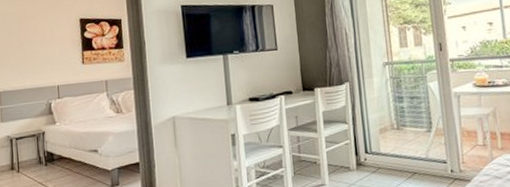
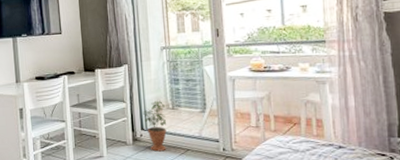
potted plant: none [367,120,393,177] -> present [143,100,167,152]

